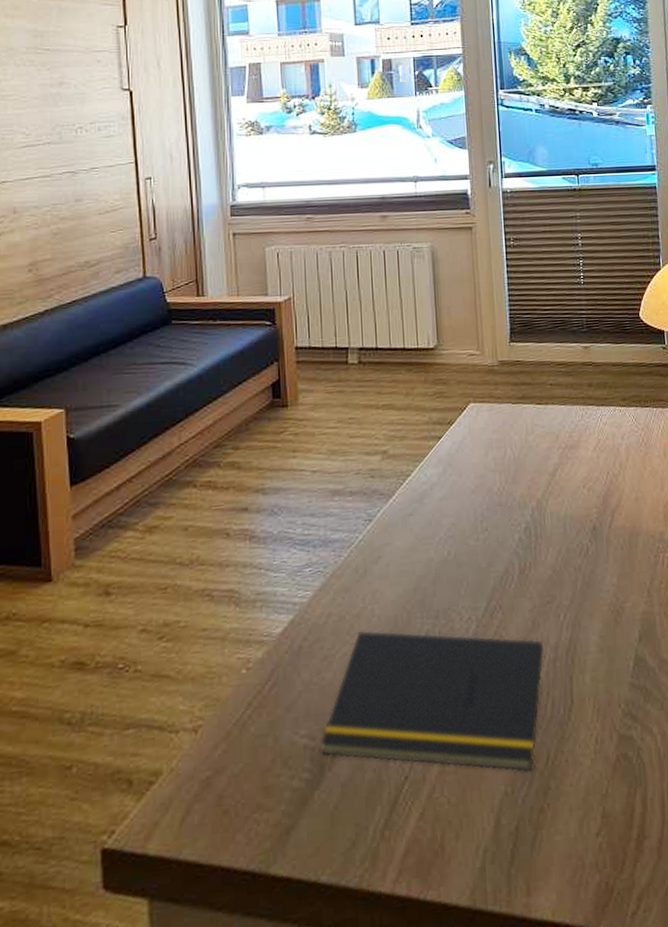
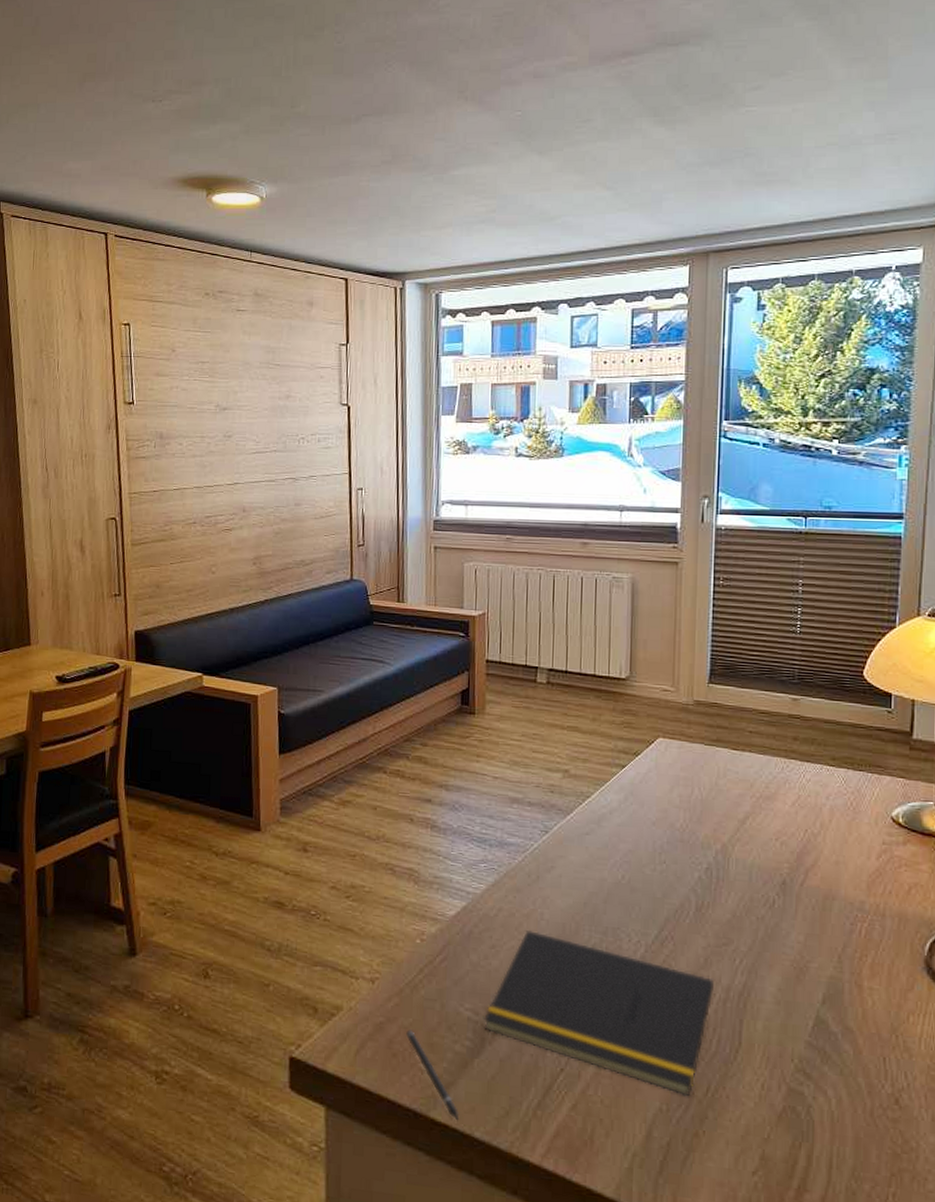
pen: none [237,776,303,870] -> present [406,1029,460,1121]

